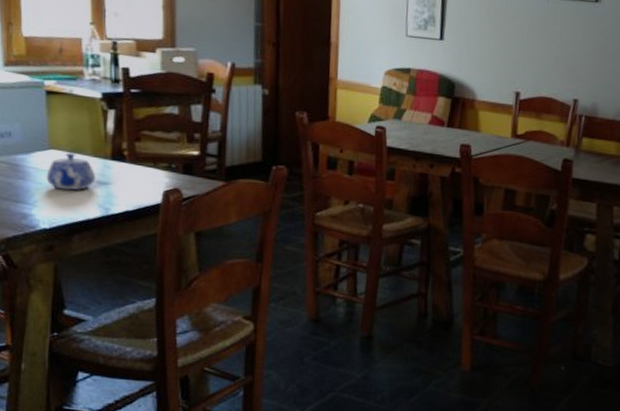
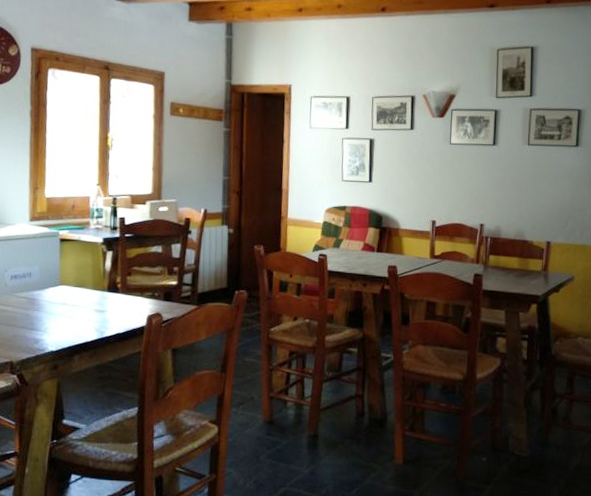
teapot: present [46,152,96,191] -> none [56,287,95,318]

